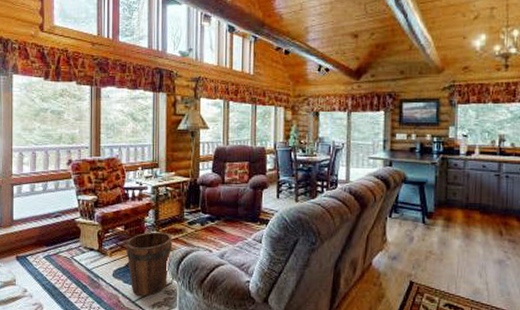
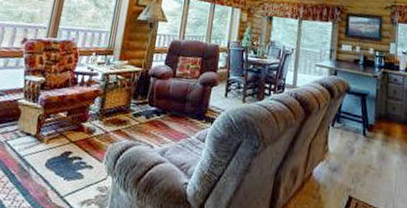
bucket: present [126,232,173,296] -> none [62,120,115,191]

